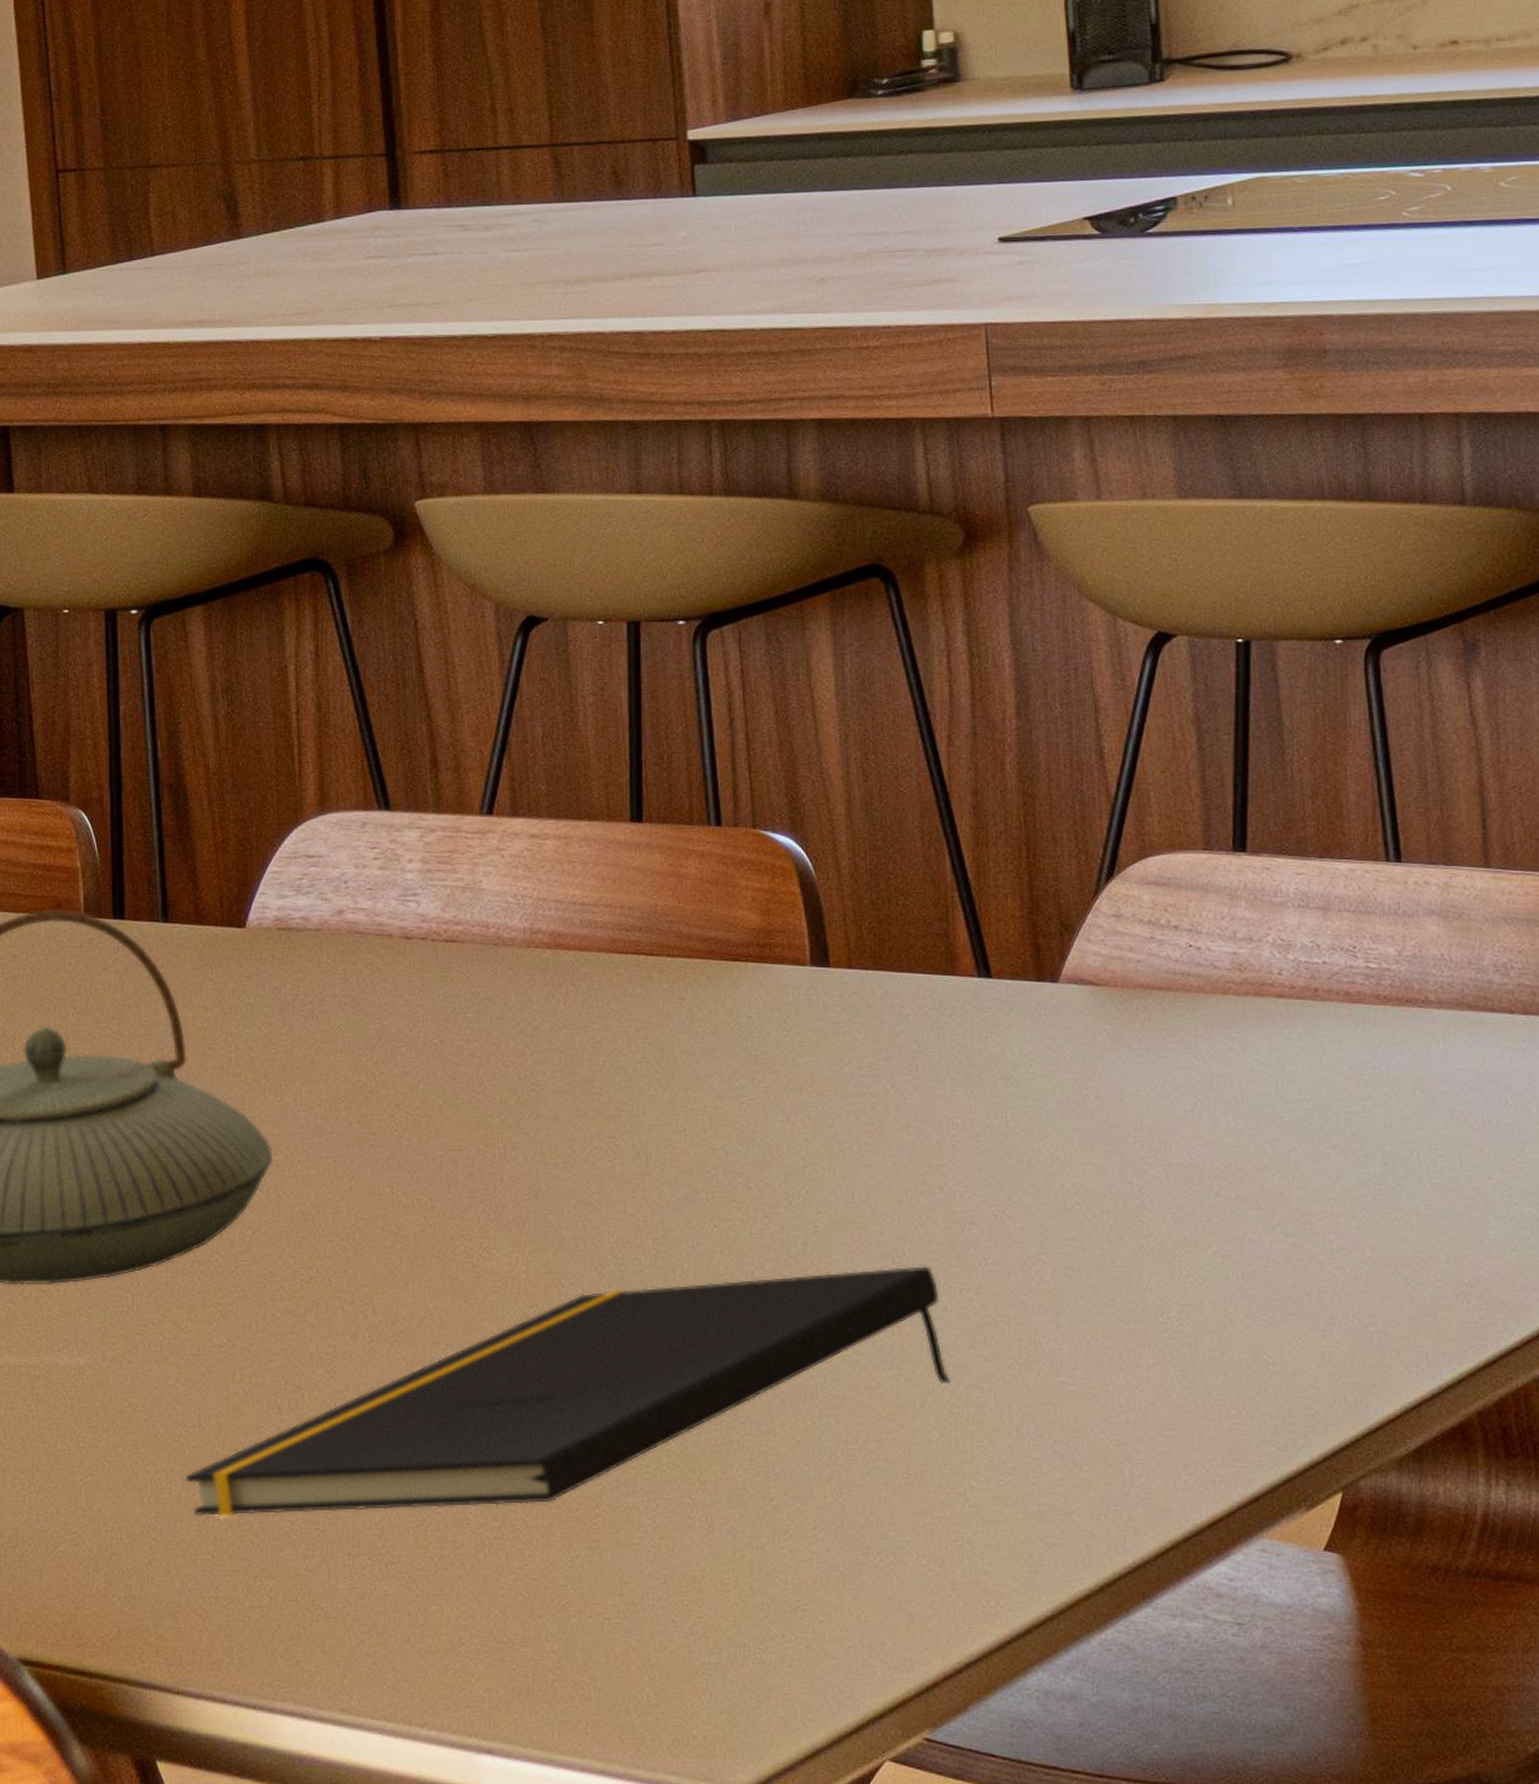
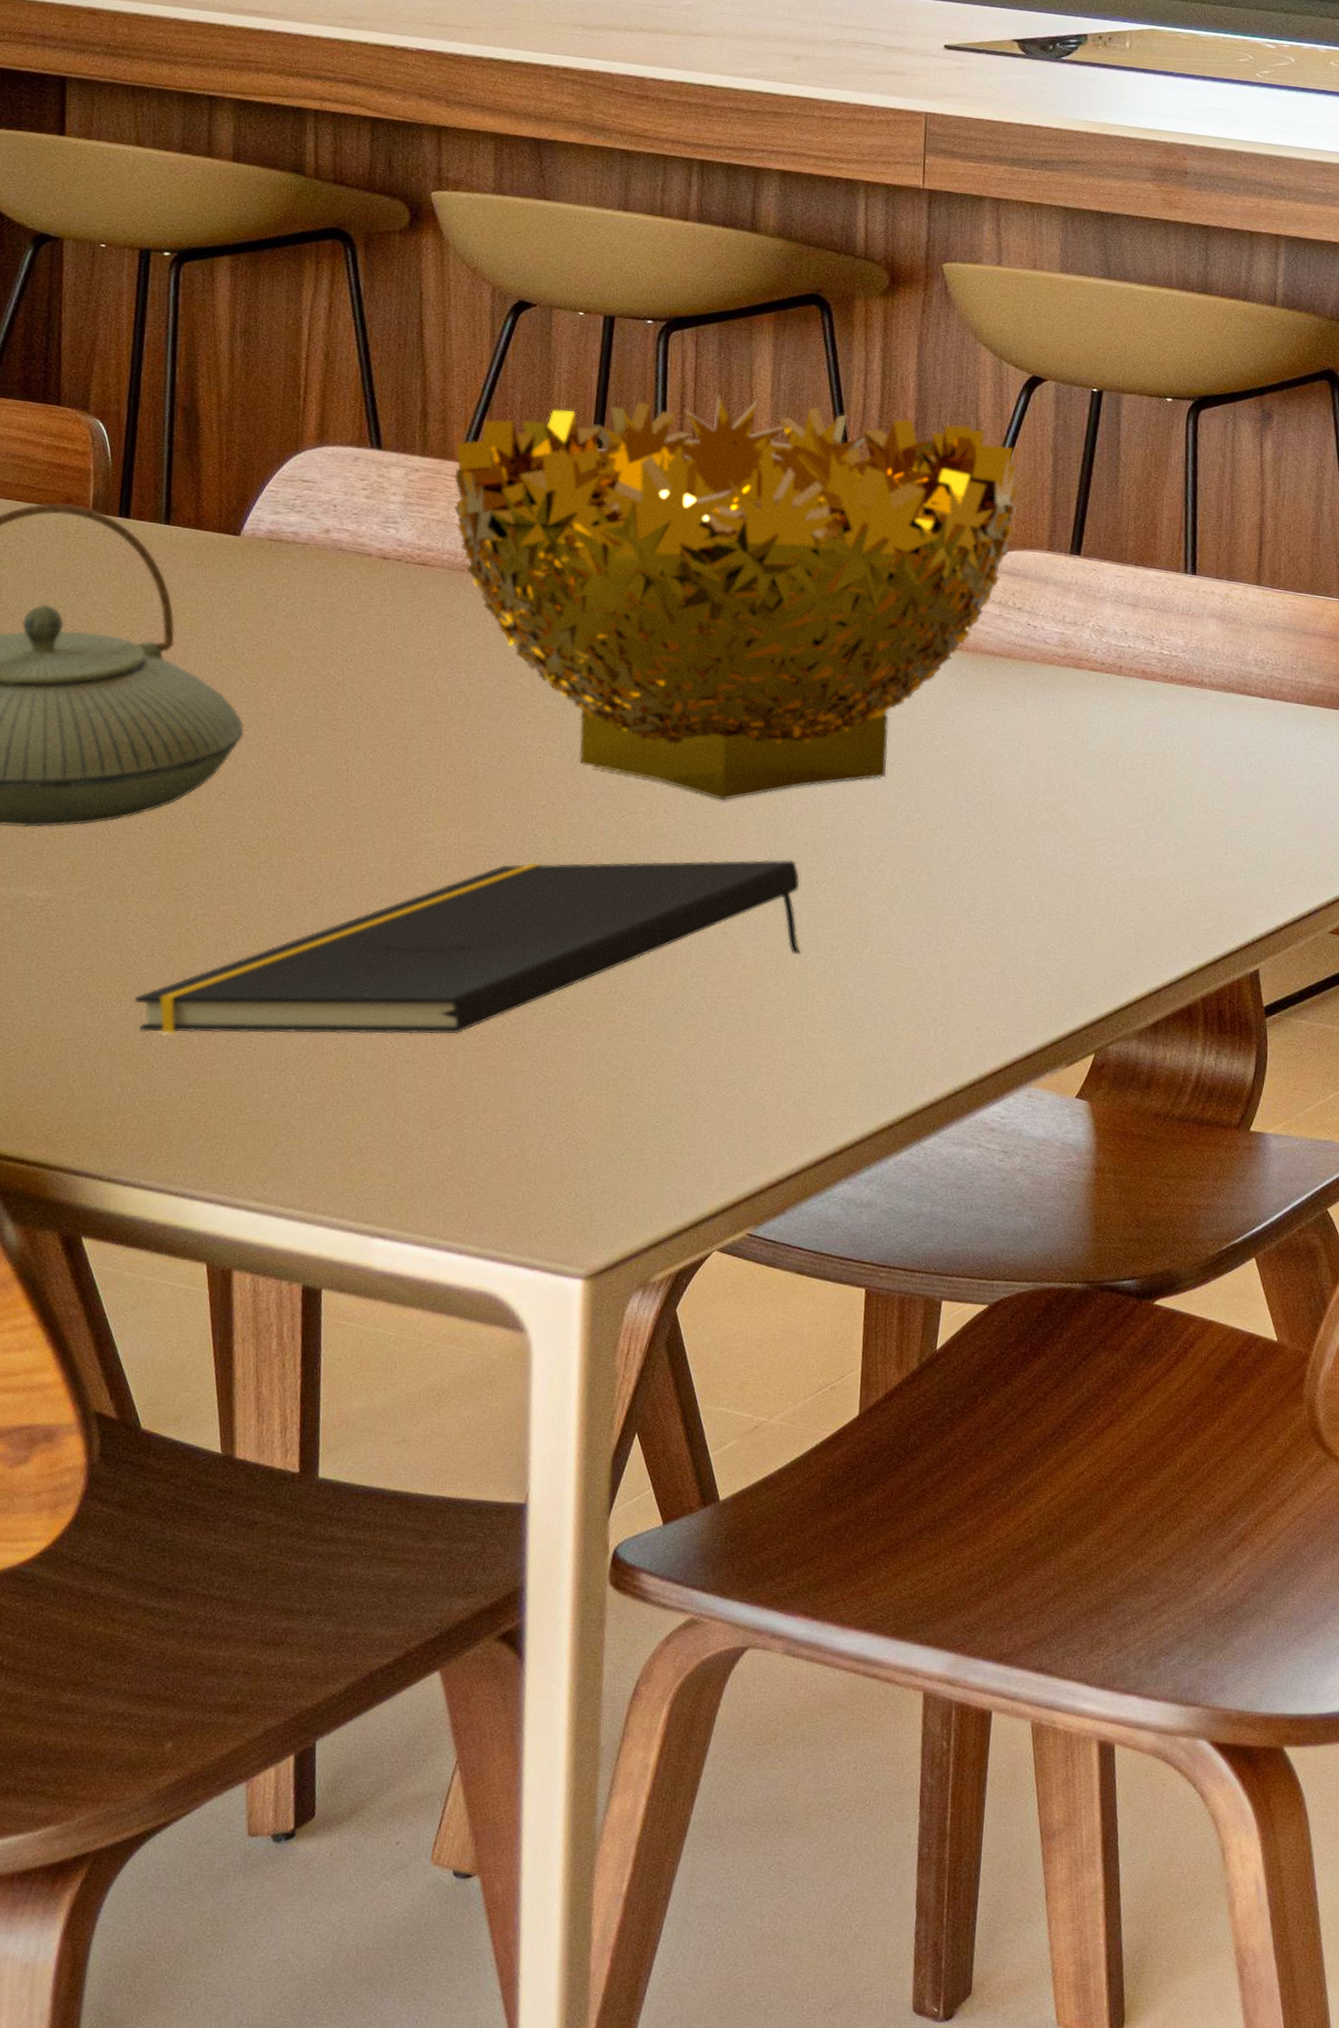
decorative bowl: none [473,701,1157,1198] -> present [453,395,1018,801]

